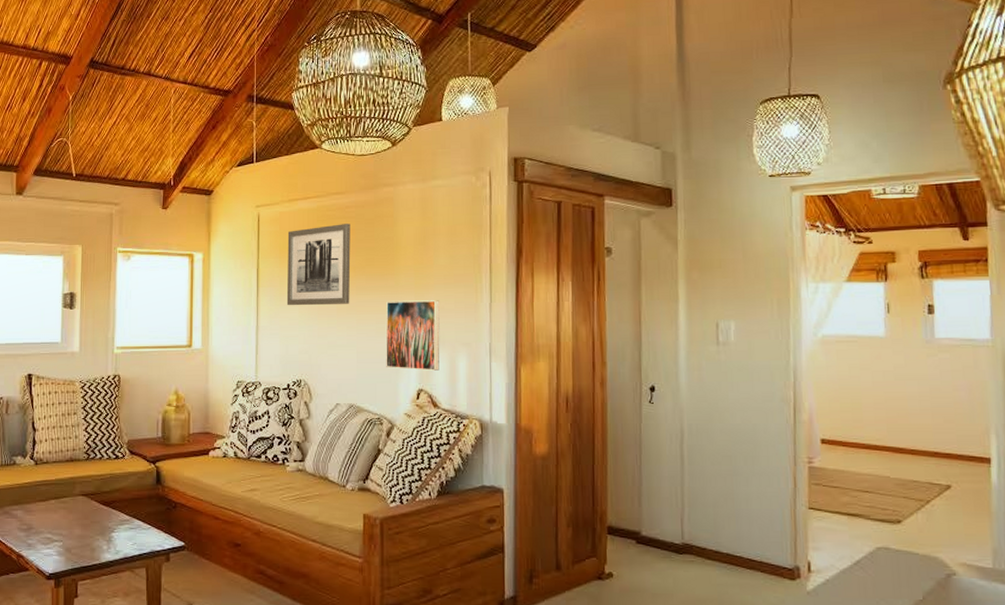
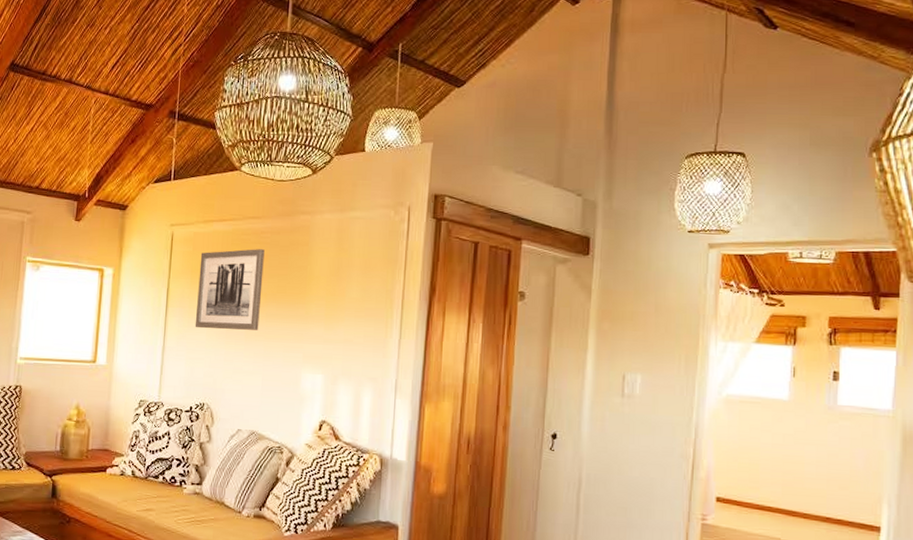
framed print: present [385,300,440,371] -> none [290,330,349,403]

